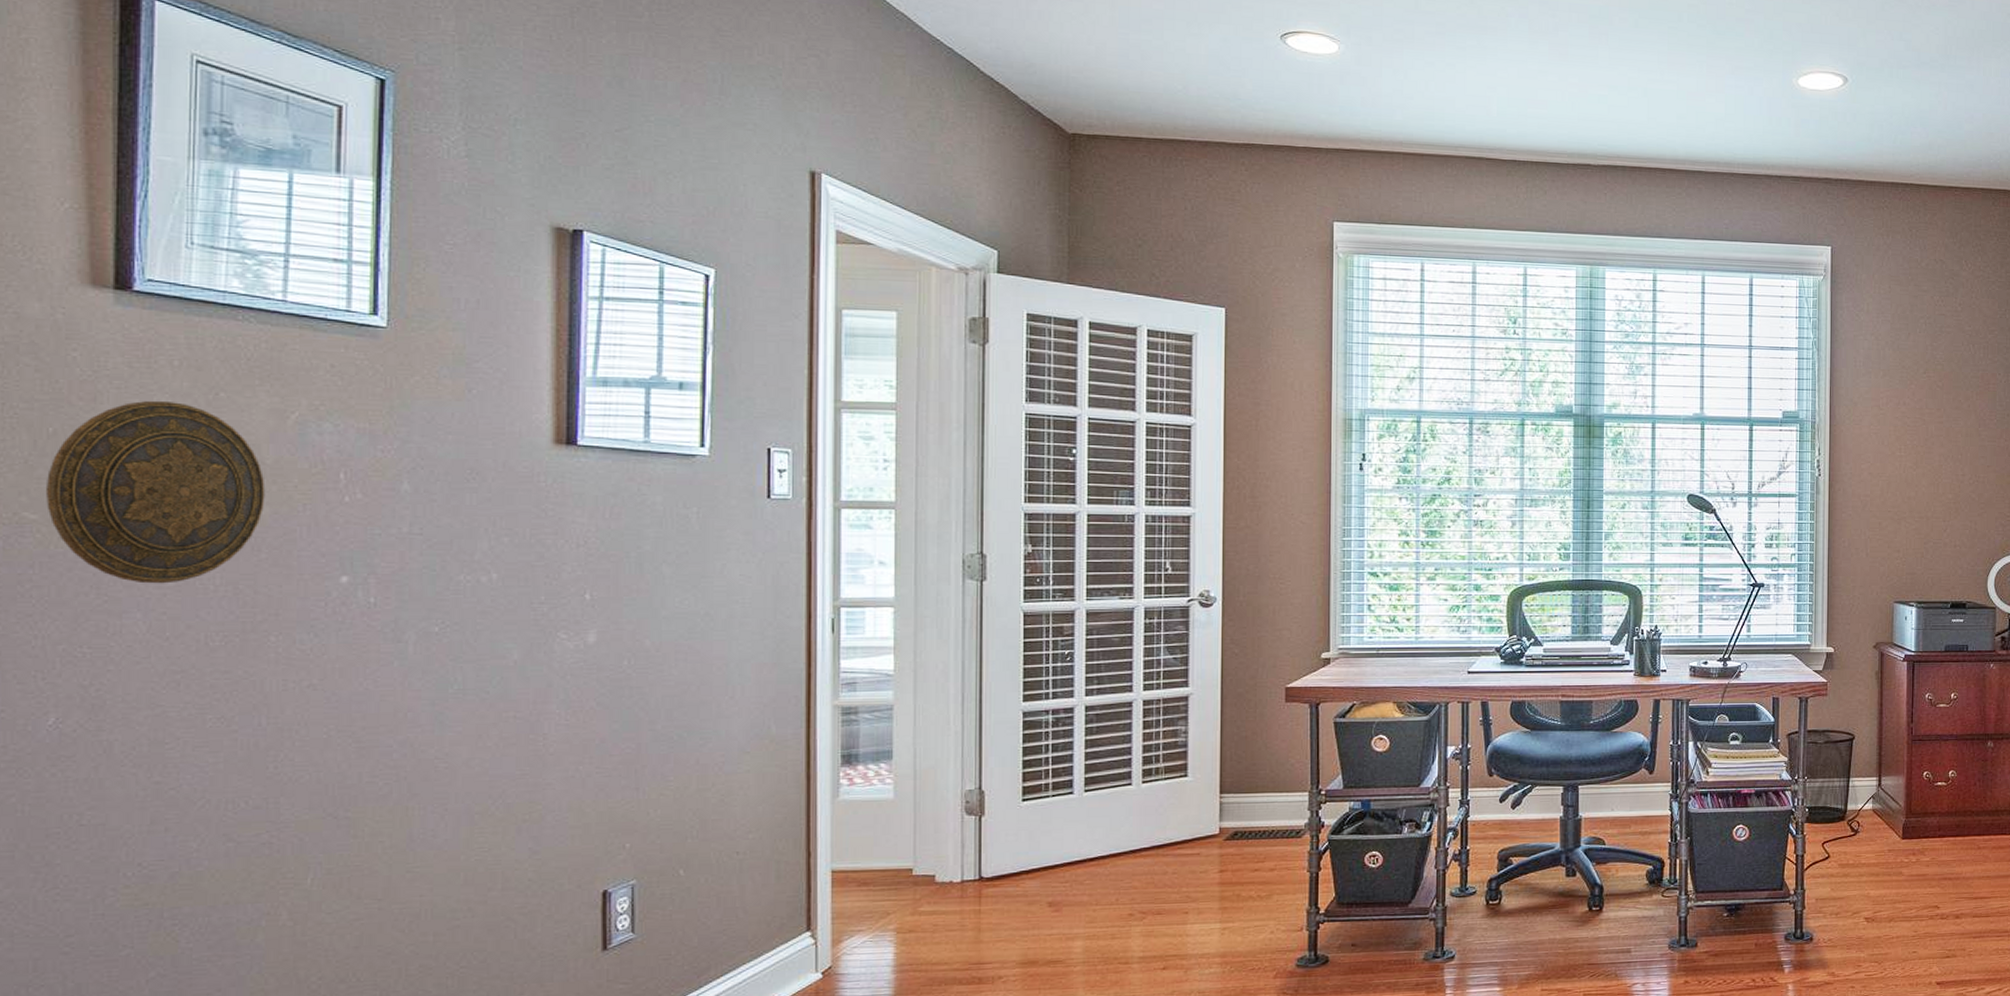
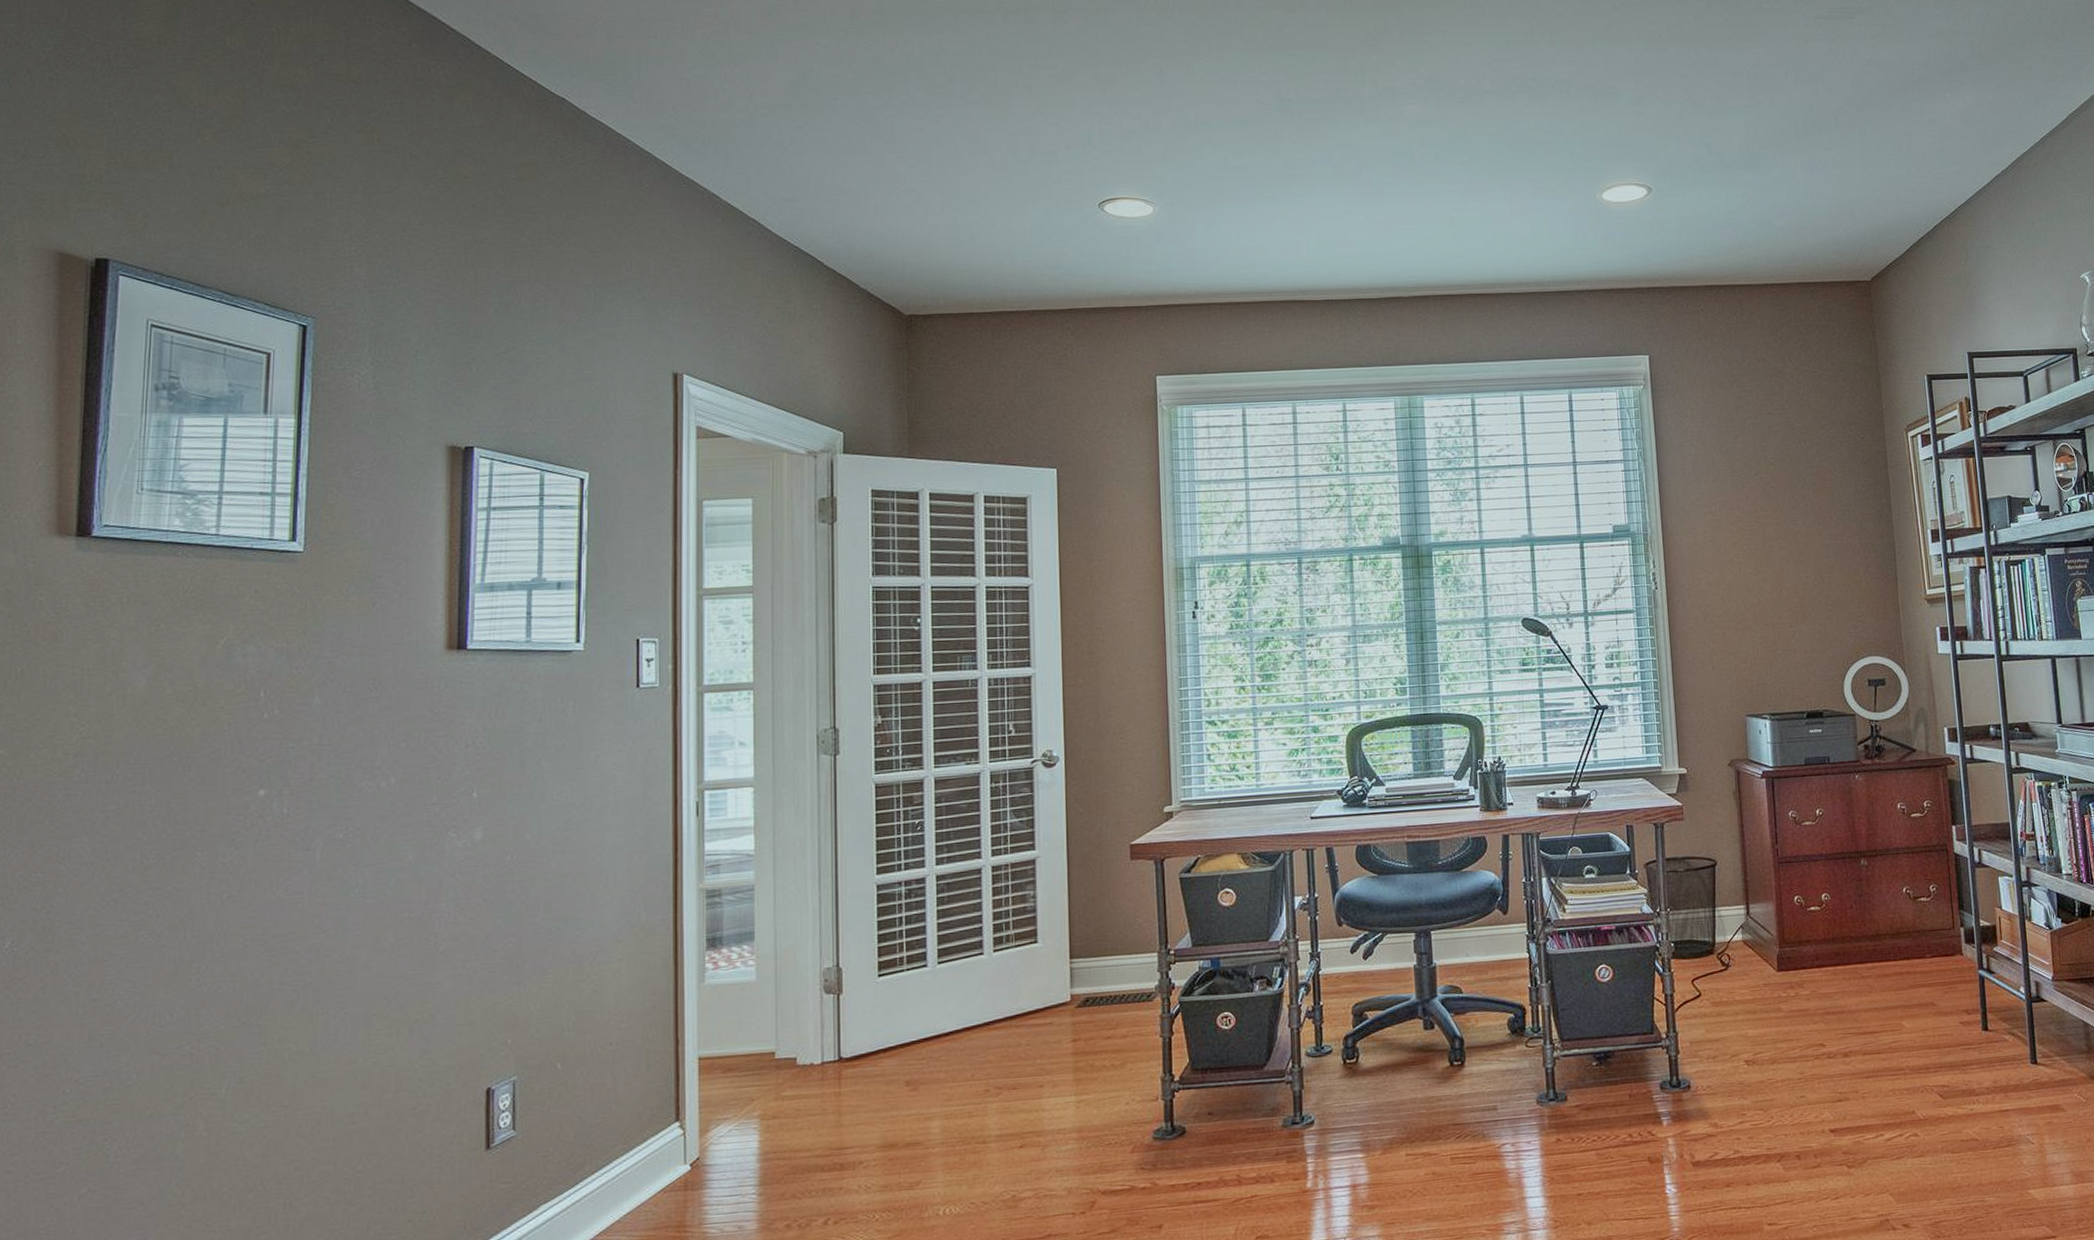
decorative plate: present [45,400,265,584] -> none [11,635,197,809]

